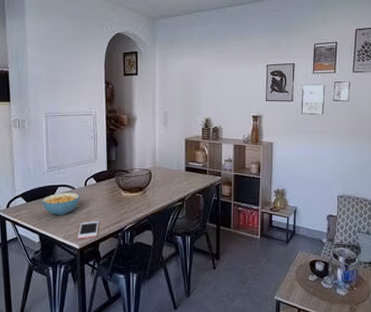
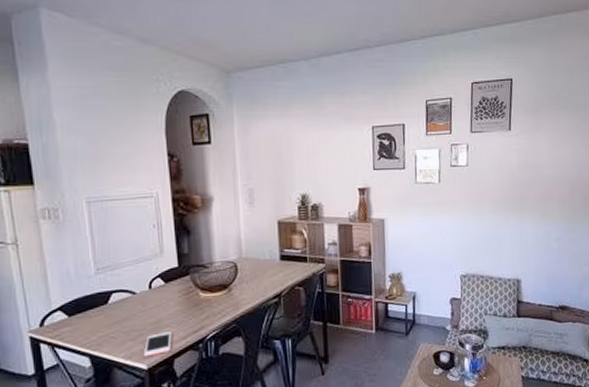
cereal bowl: present [41,193,80,215] -> none [90,298,143,330]

